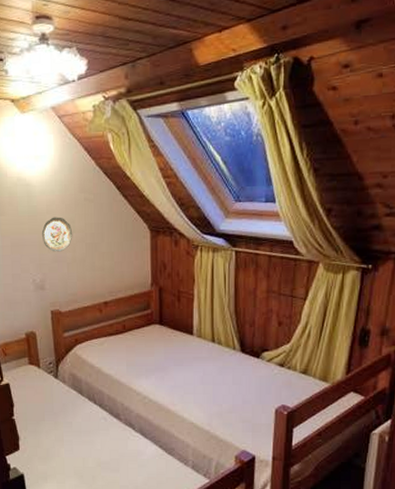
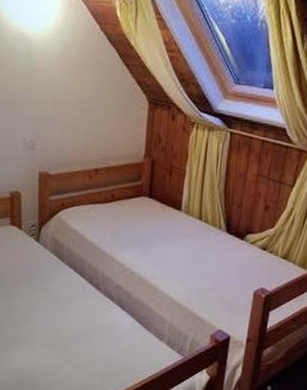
decorative plate: present [41,217,73,252] -> none [37,77,70,113]

